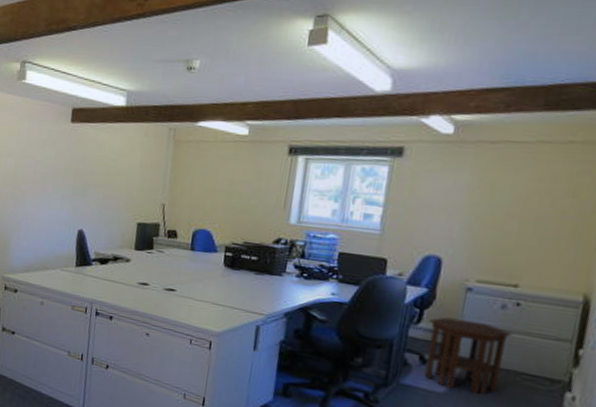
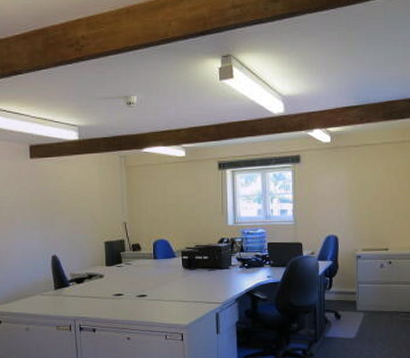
side table: present [424,317,513,395] -> none [337,280,390,334]

